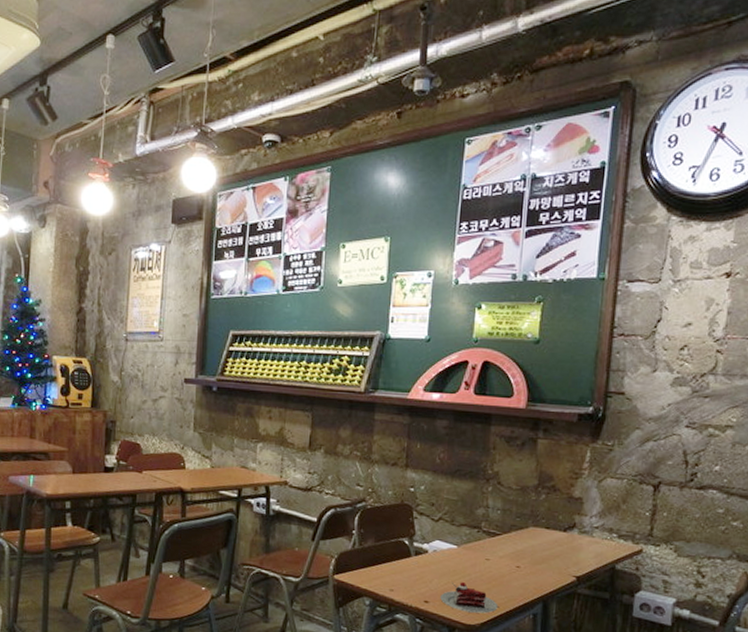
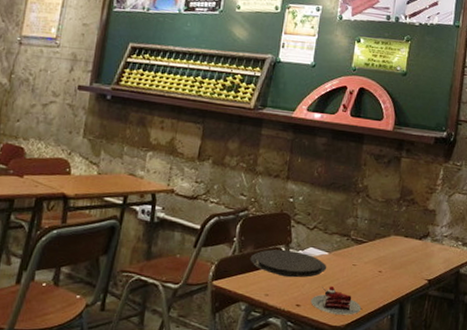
plate: none [371,542,457,573] -> present [250,249,327,278]

